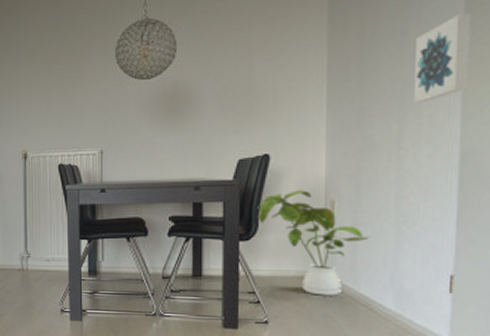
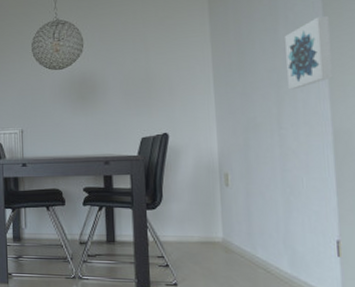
house plant: present [257,190,369,296] -> none [160,164,261,260]

